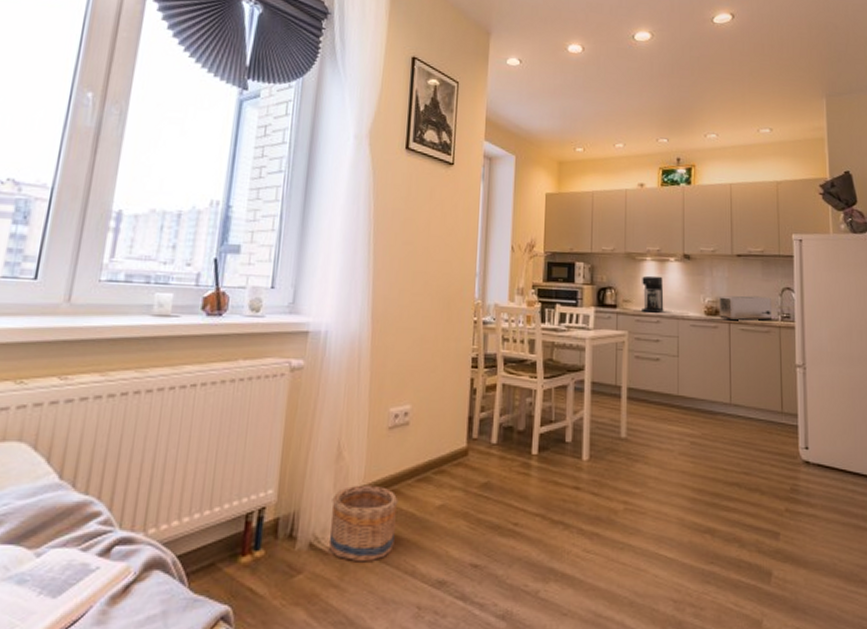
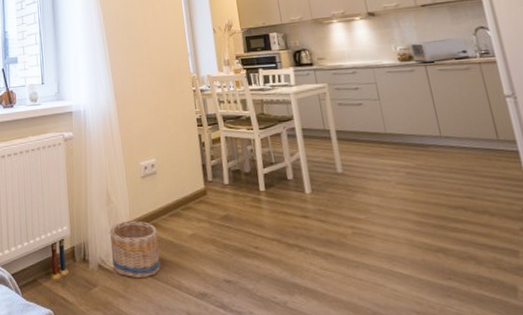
coffee maker: present [642,275,664,314] -> none [332,34,358,67]

